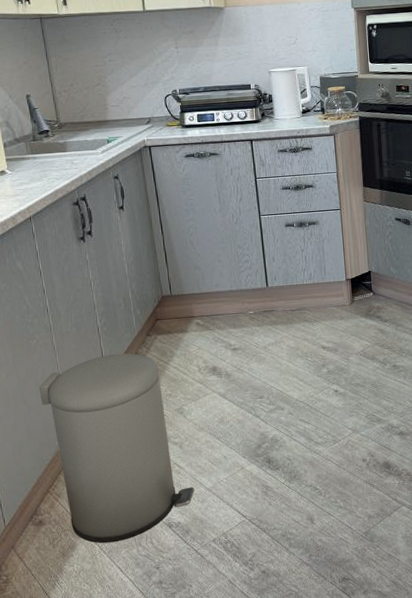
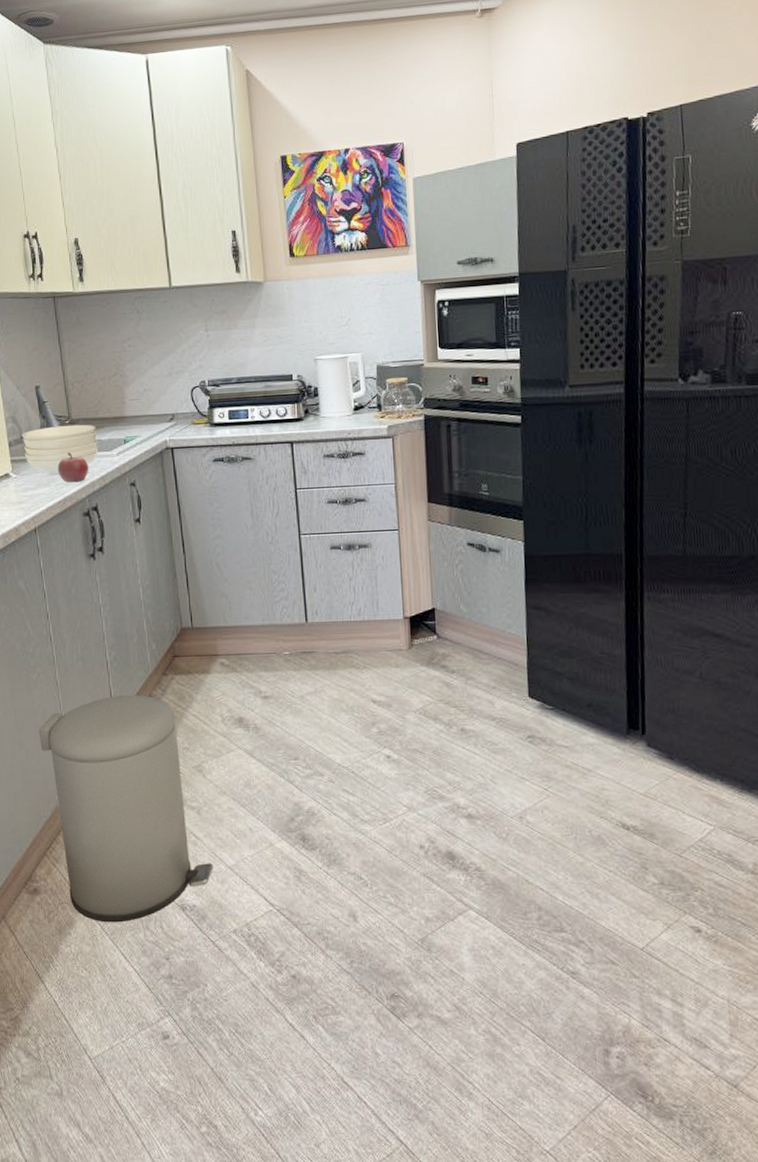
bowl: none [15,127,85,171] -> present [21,424,99,475]
fruit: none [49,152,77,177] -> present [57,452,89,483]

